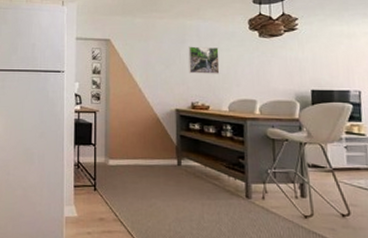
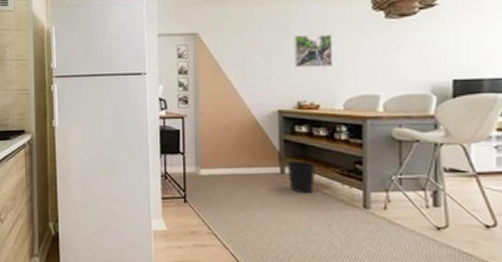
wastebasket: none [183,154,207,184] -> present [287,160,317,194]

